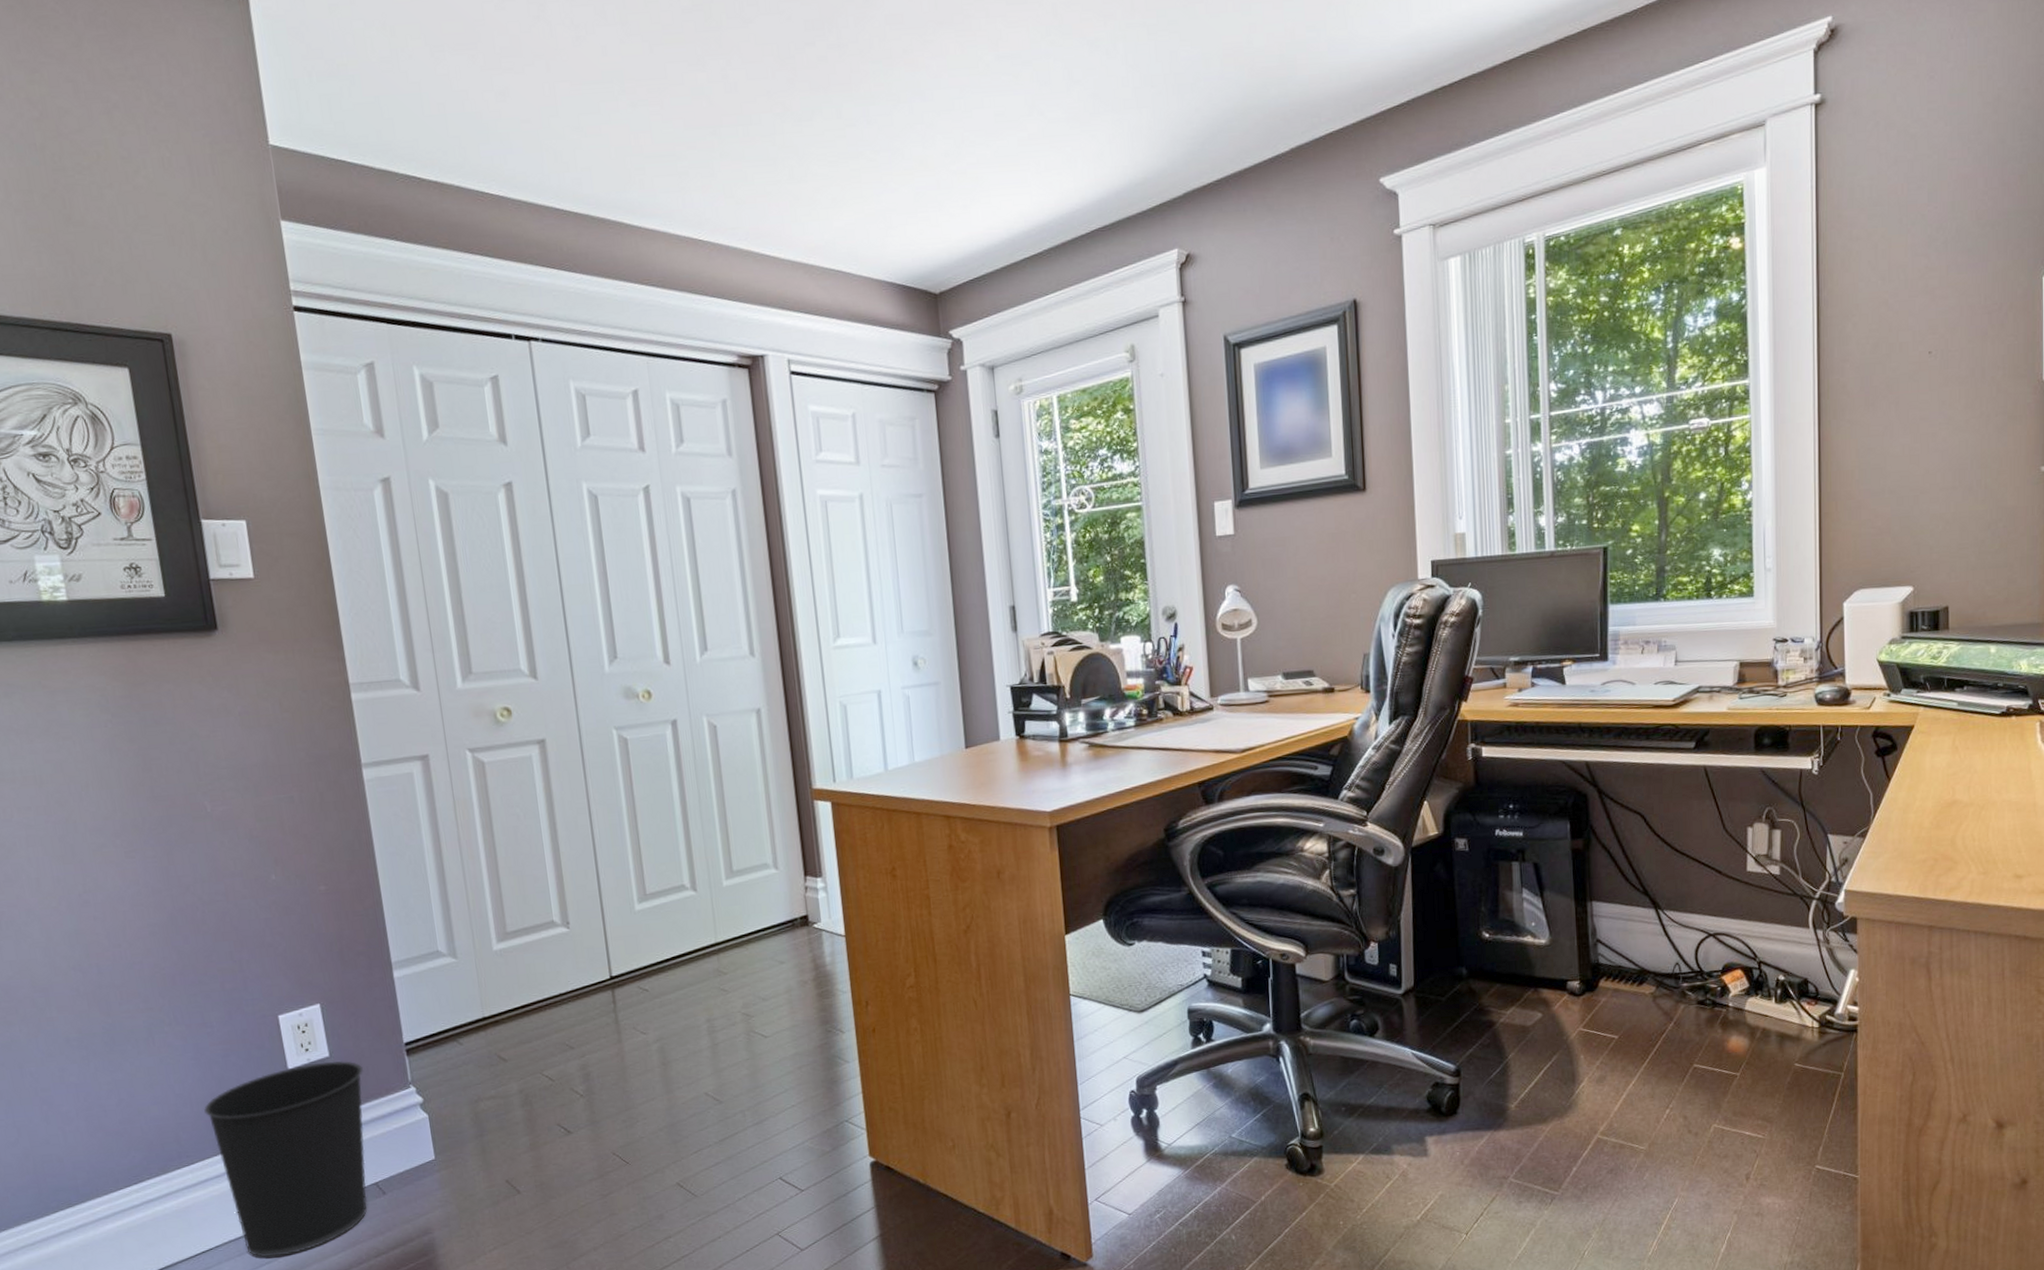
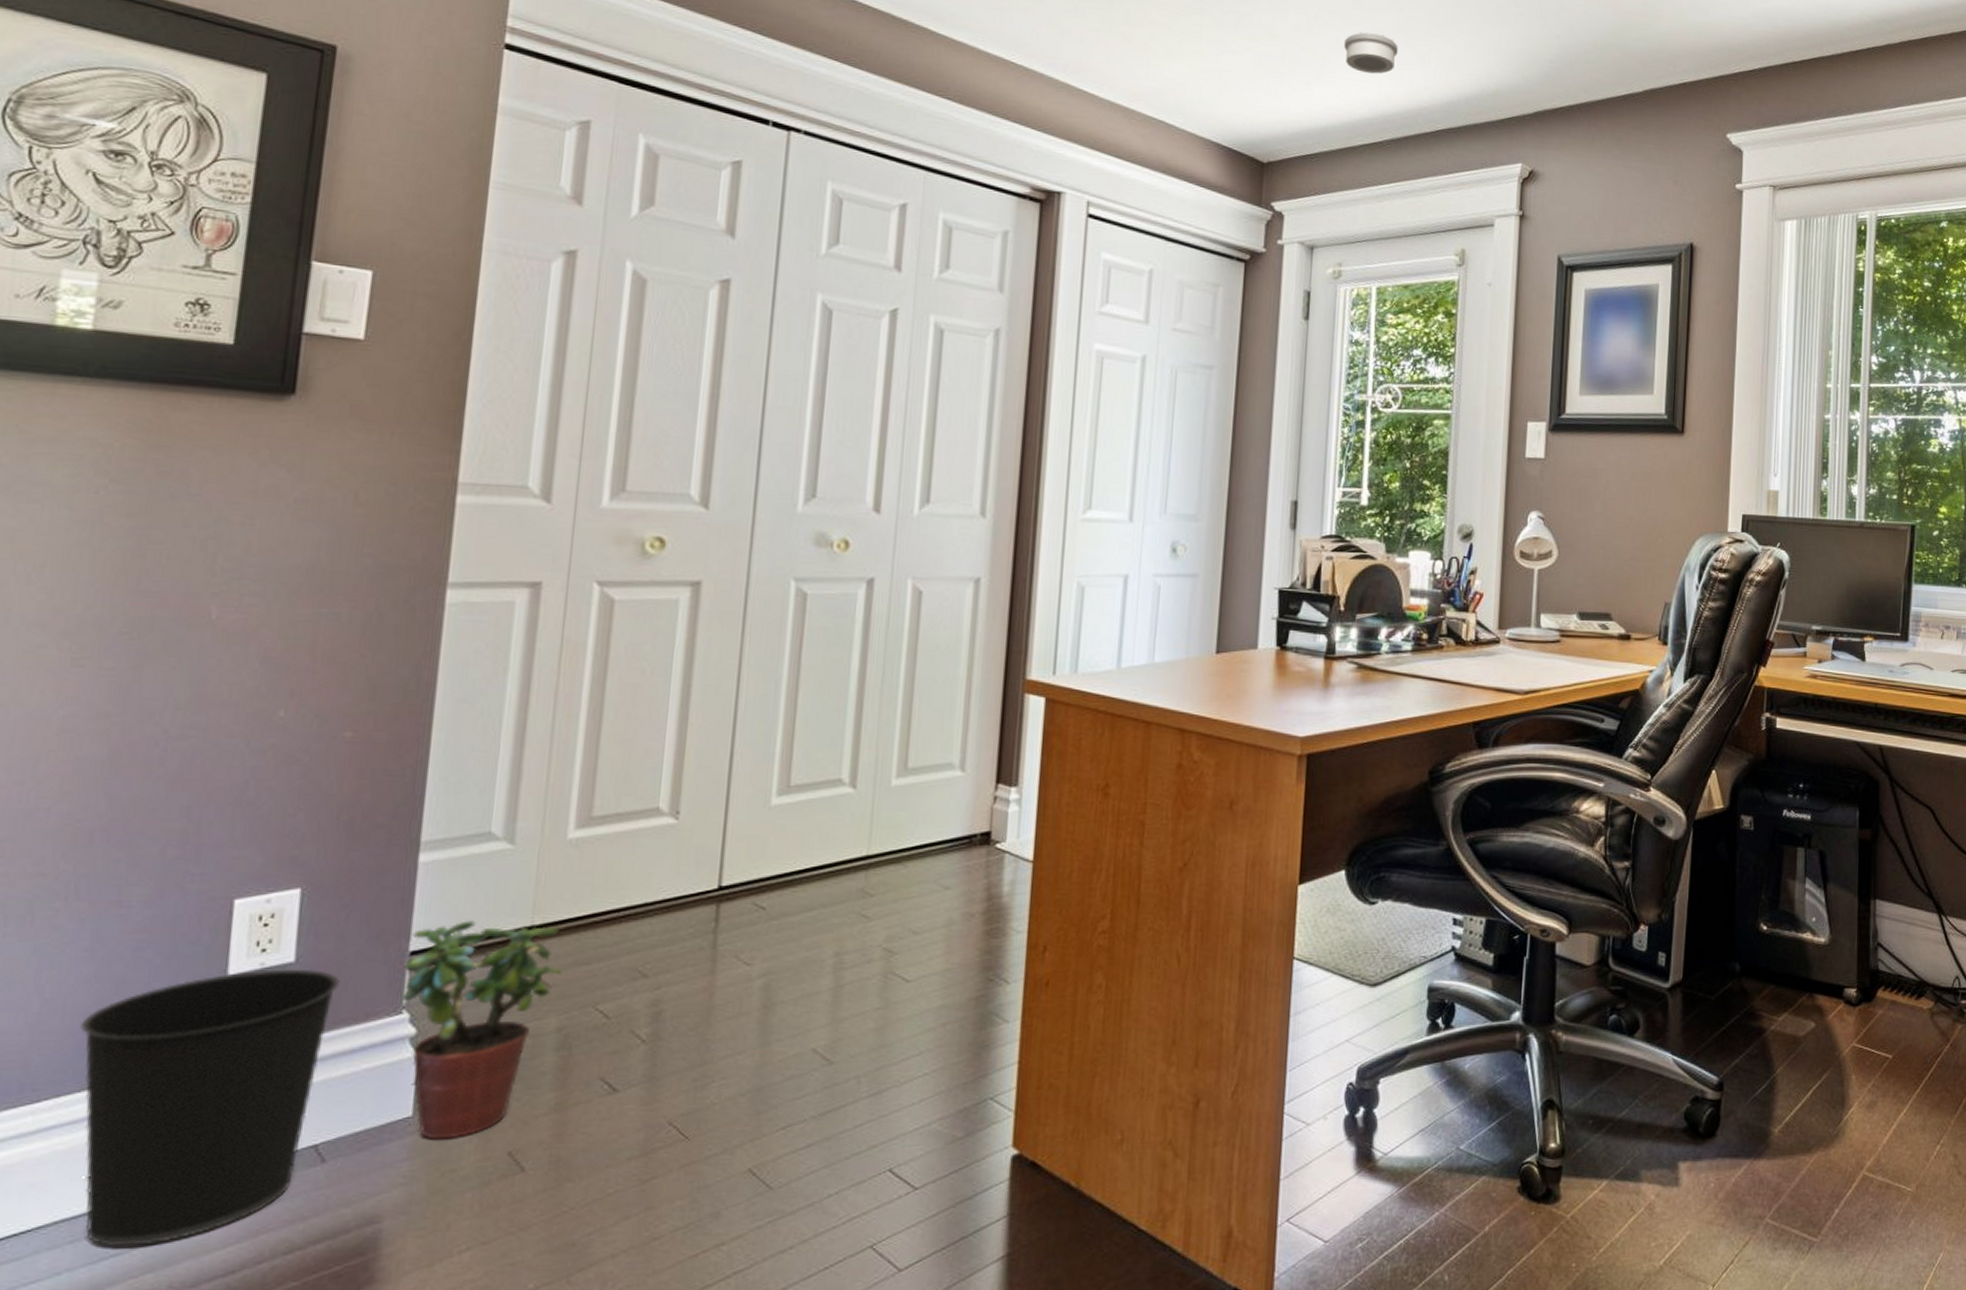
potted plant: none [402,1017,514,1175] -> present [402,920,564,1140]
smoke detector: none [992,143,1044,186] -> present [1344,32,1398,74]

